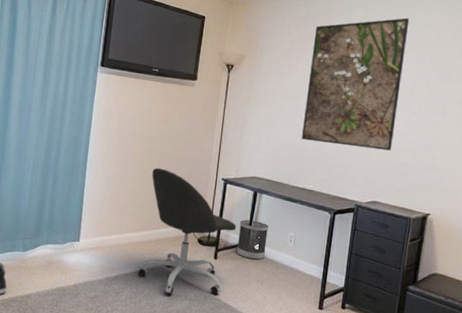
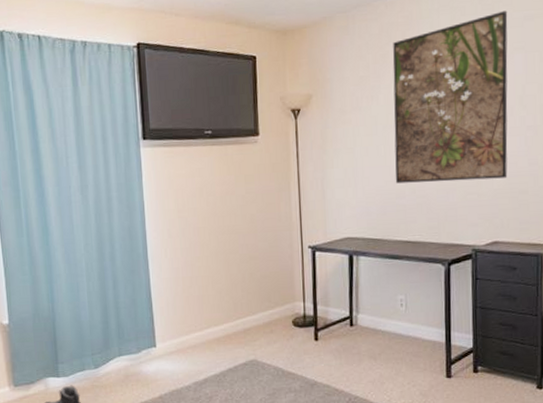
office chair: present [137,167,237,295] -> none [225,247,335,390]
wastebasket: present [236,219,269,260] -> none [339,288,374,334]

